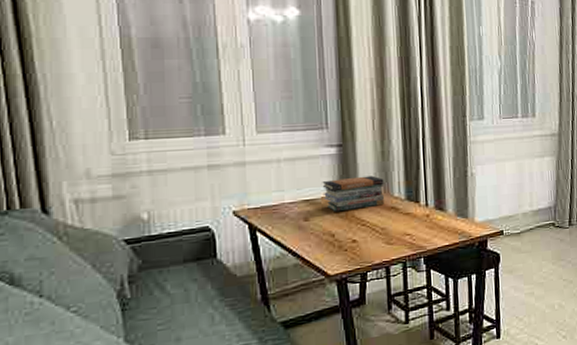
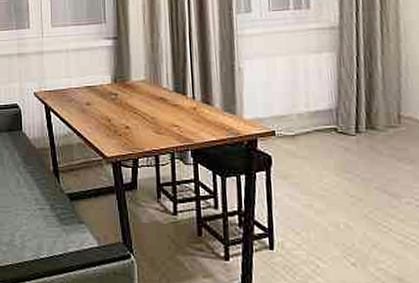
book stack: present [322,175,385,212] -> none [101,66,155,99]

